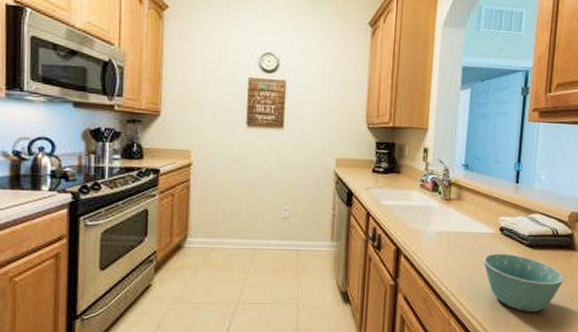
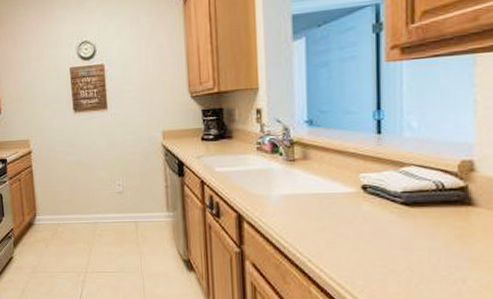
bowl: present [483,253,564,313] -> none [344,213,460,279]

